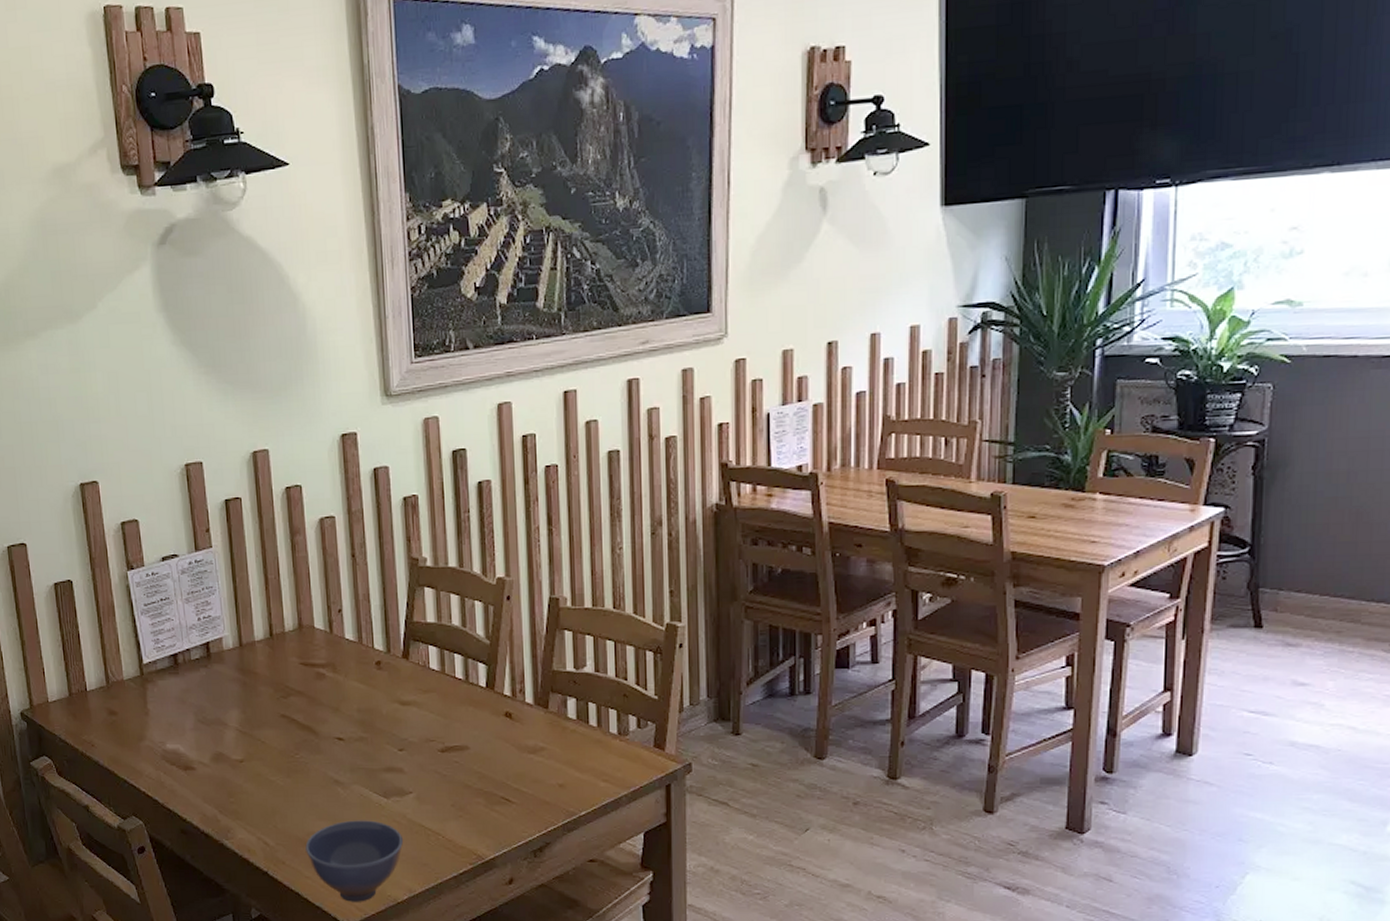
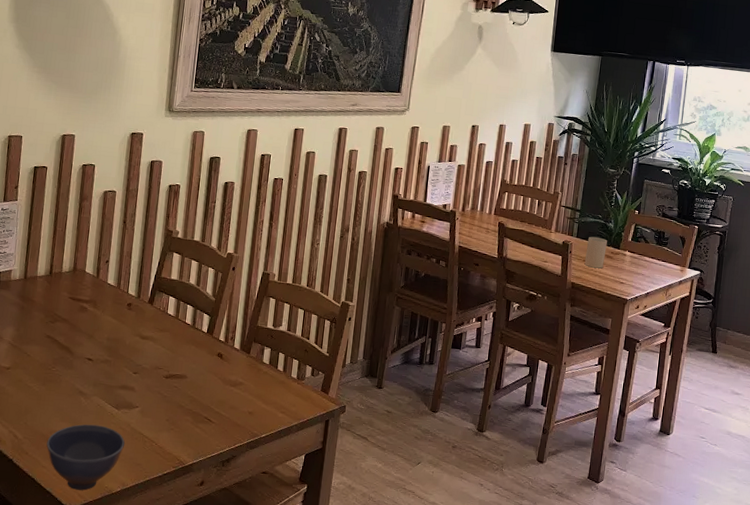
cup: none [1029,478,1063,526] -> present [584,236,607,269]

